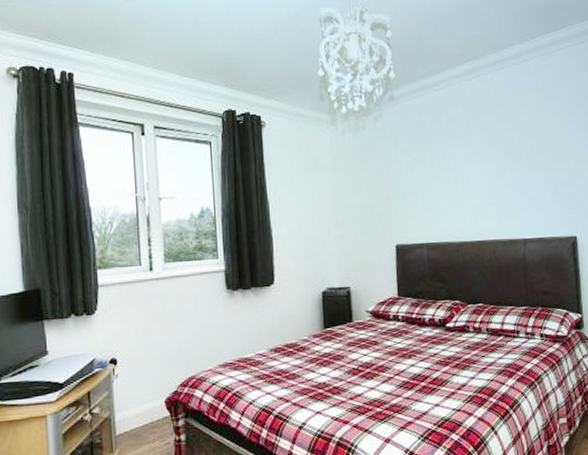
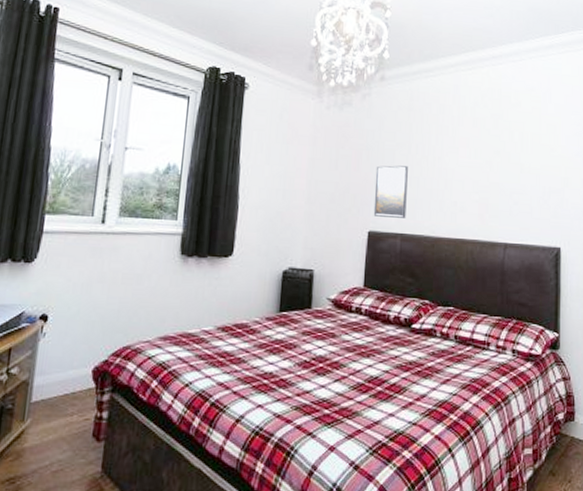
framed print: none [395,180,429,231] -> present [373,165,408,218]

